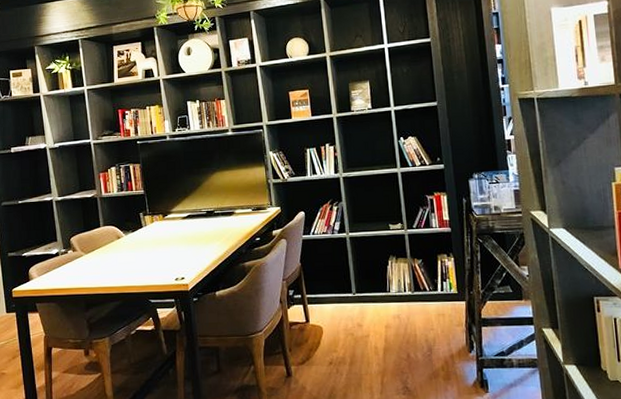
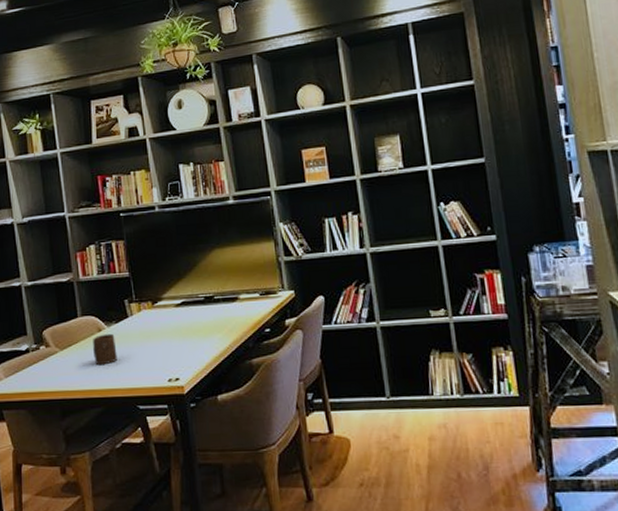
cup: none [113,240,133,267] -> present [93,333,117,366]

